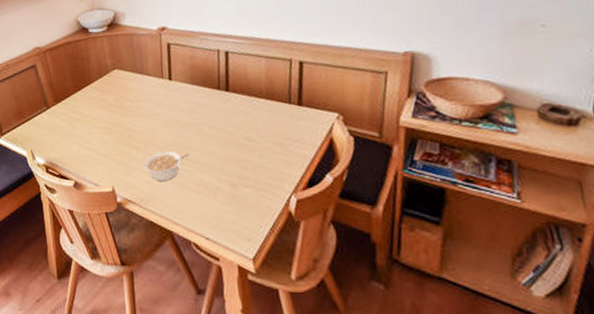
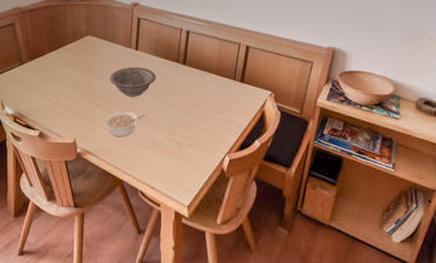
decorative bowl: none [144,99,197,134] -> present [110,67,157,97]

